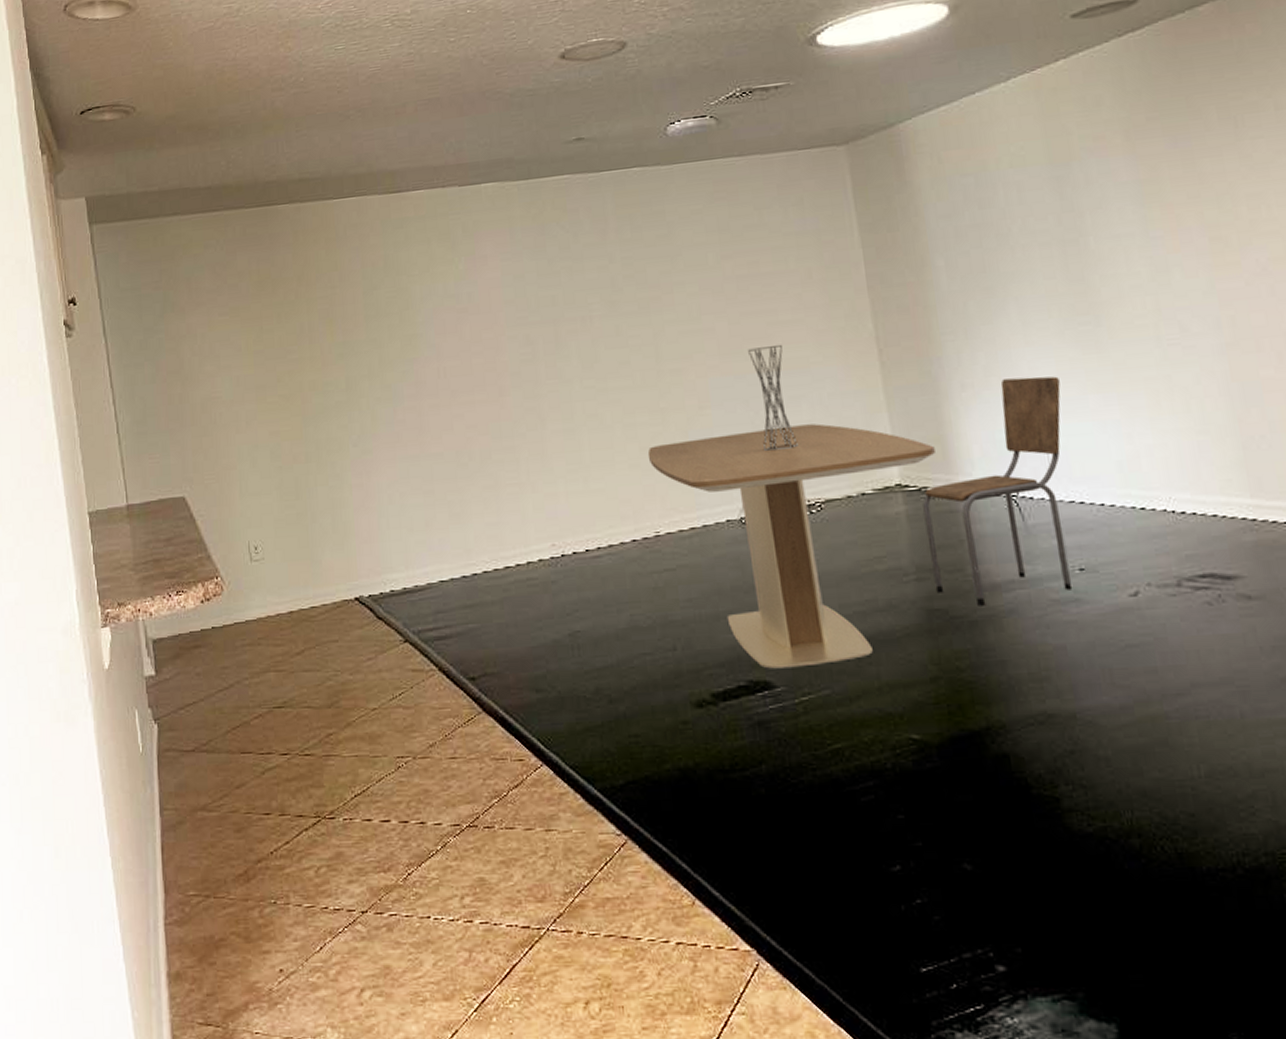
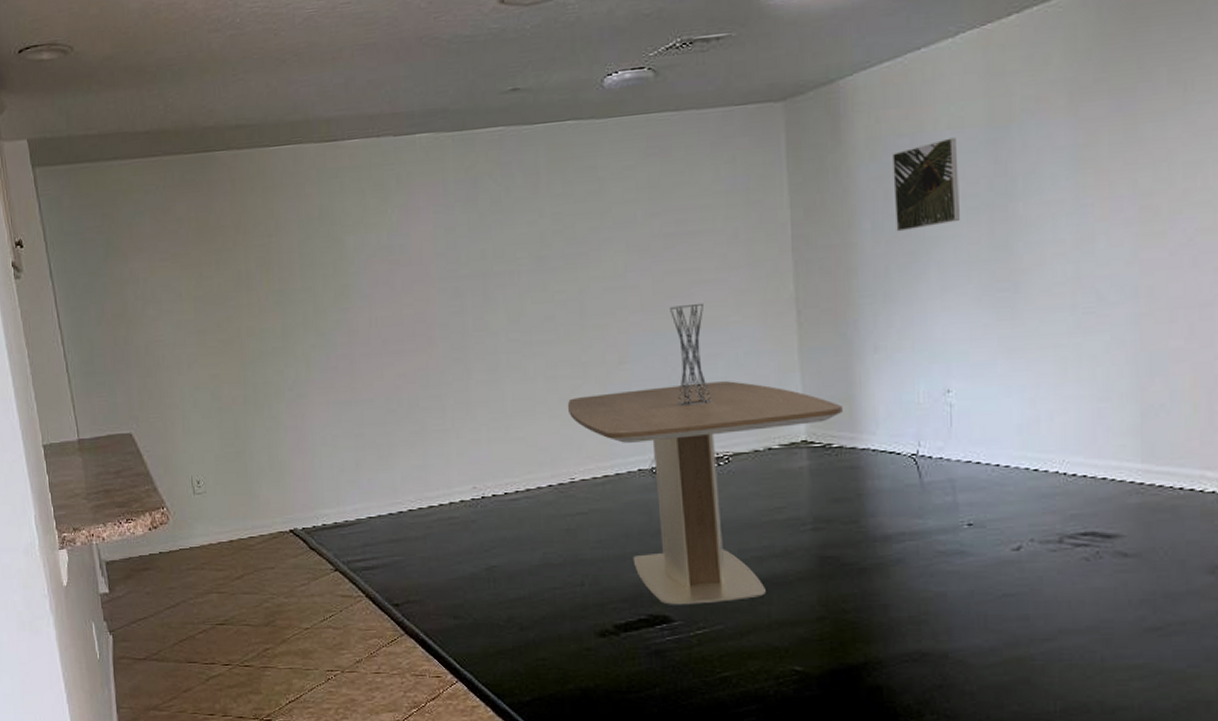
dining chair: present [922,376,1071,606] -> none [826,341,971,555]
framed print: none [958,175,1033,269] -> present [893,137,960,232]

